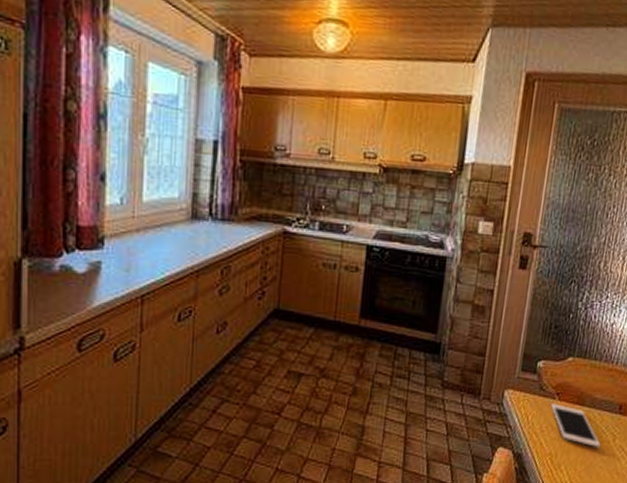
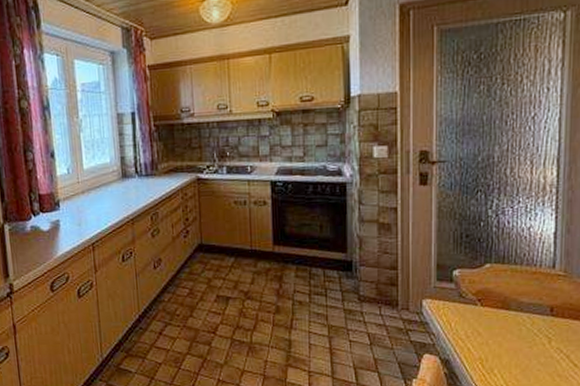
cell phone: present [551,404,601,448] -> none [474,310,535,351]

